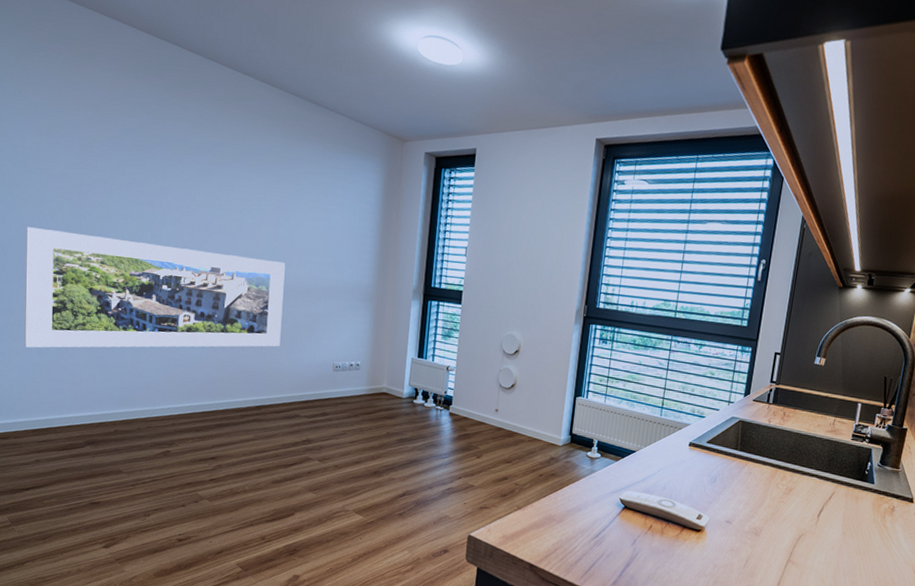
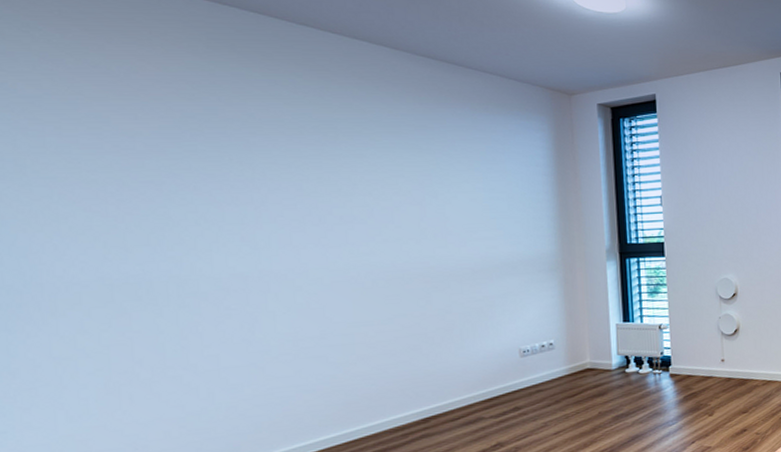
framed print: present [24,227,285,348] -> none [31,244,446,417]

